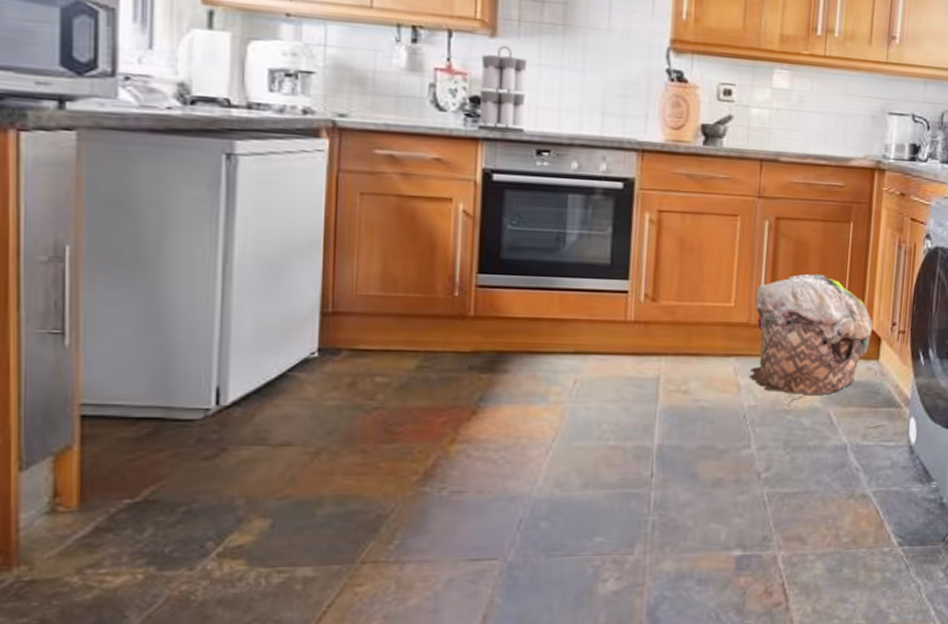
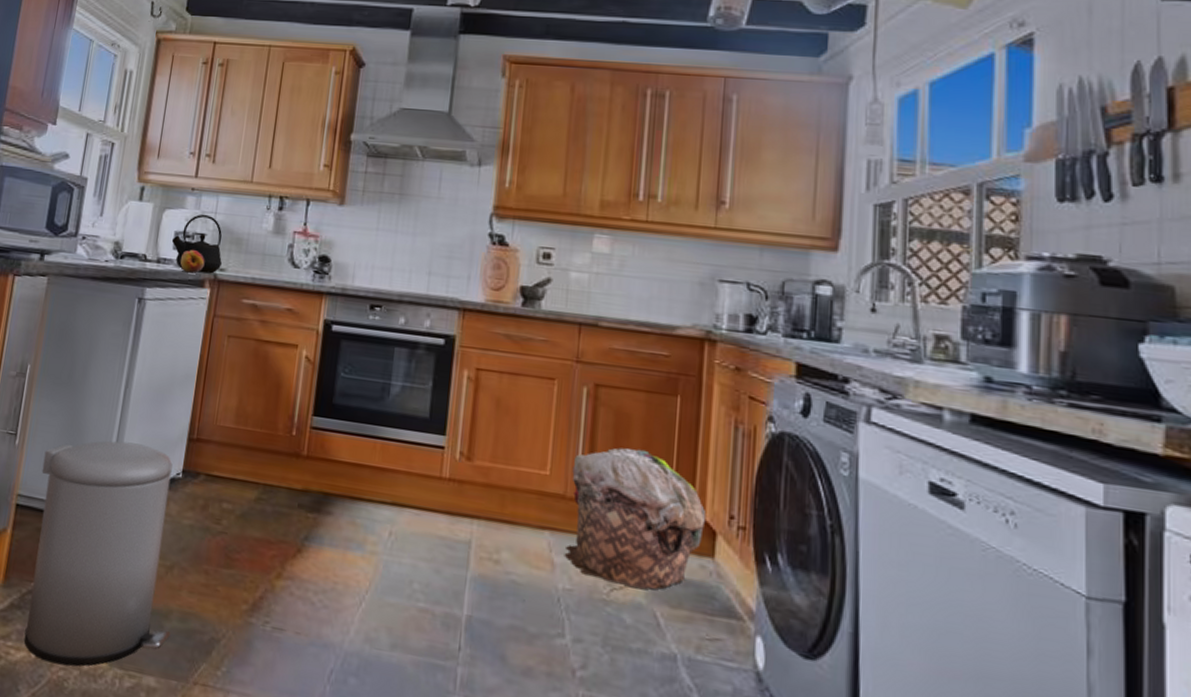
pedal bin: none [113,325,326,579] -> present [23,441,173,666]
kettle: none [265,46,341,121] -> present [171,214,222,274]
fruit: none [281,92,317,121] -> present [180,250,205,274]
spice rack: present [478,45,528,134] -> none [323,212,368,290]

